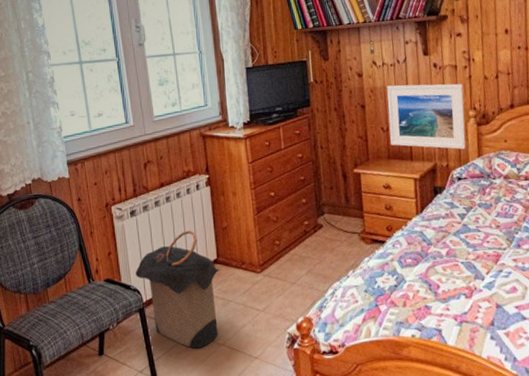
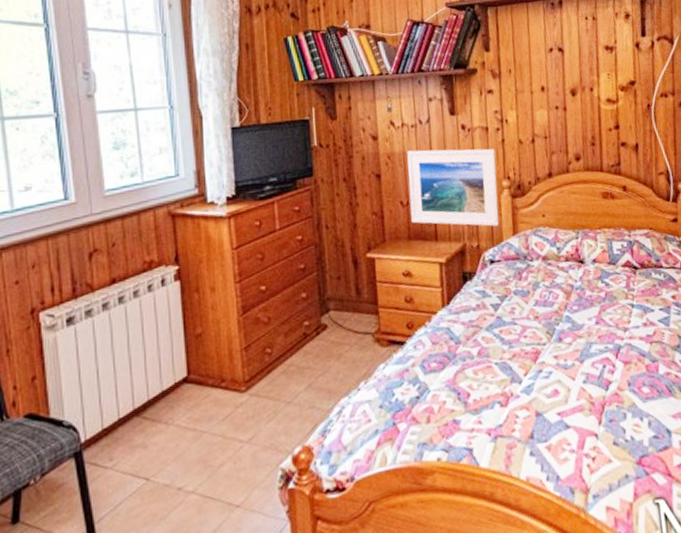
laundry hamper: present [135,230,221,349] -> none [71,340,193,502]

